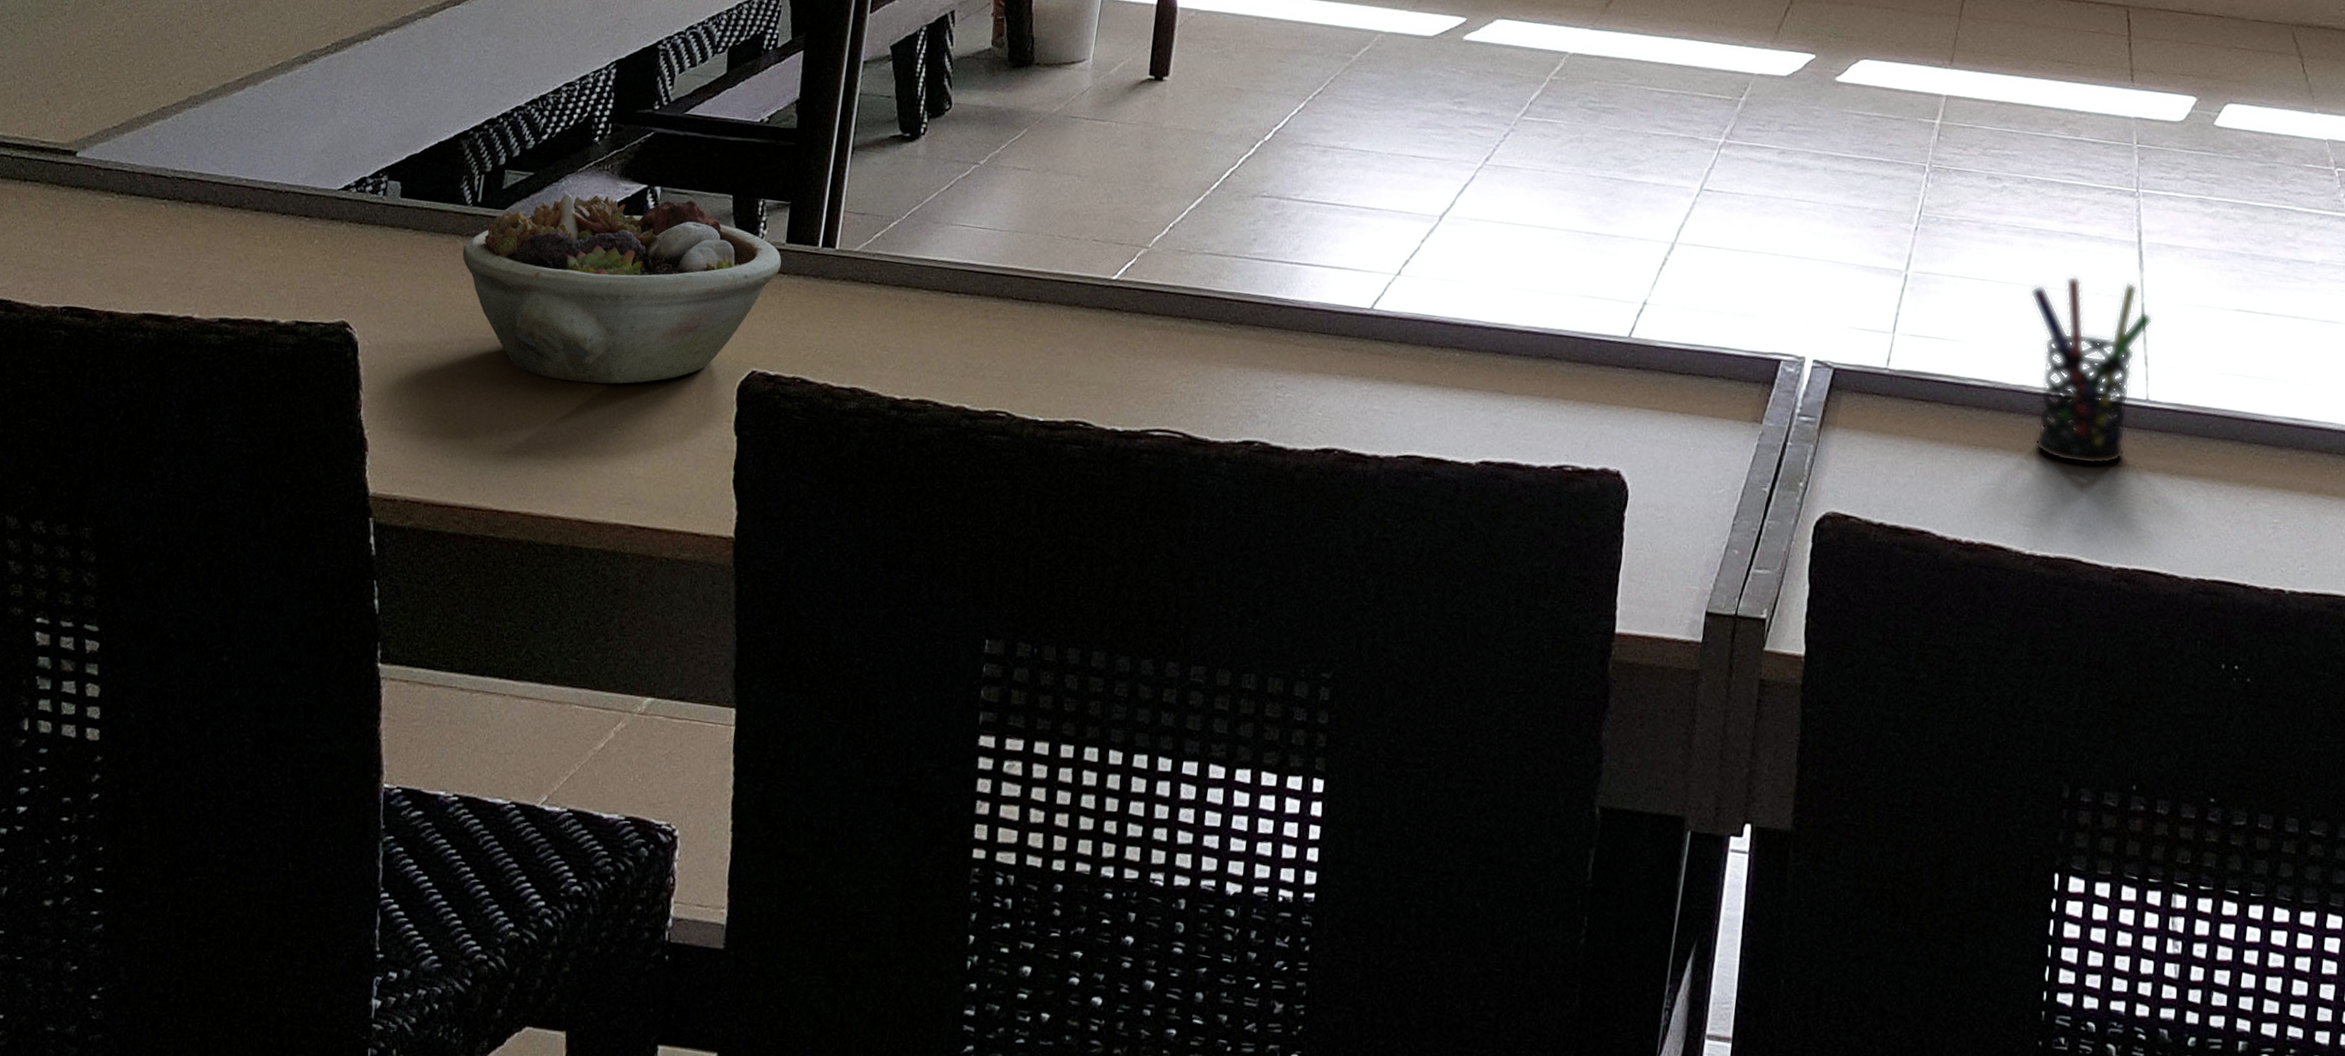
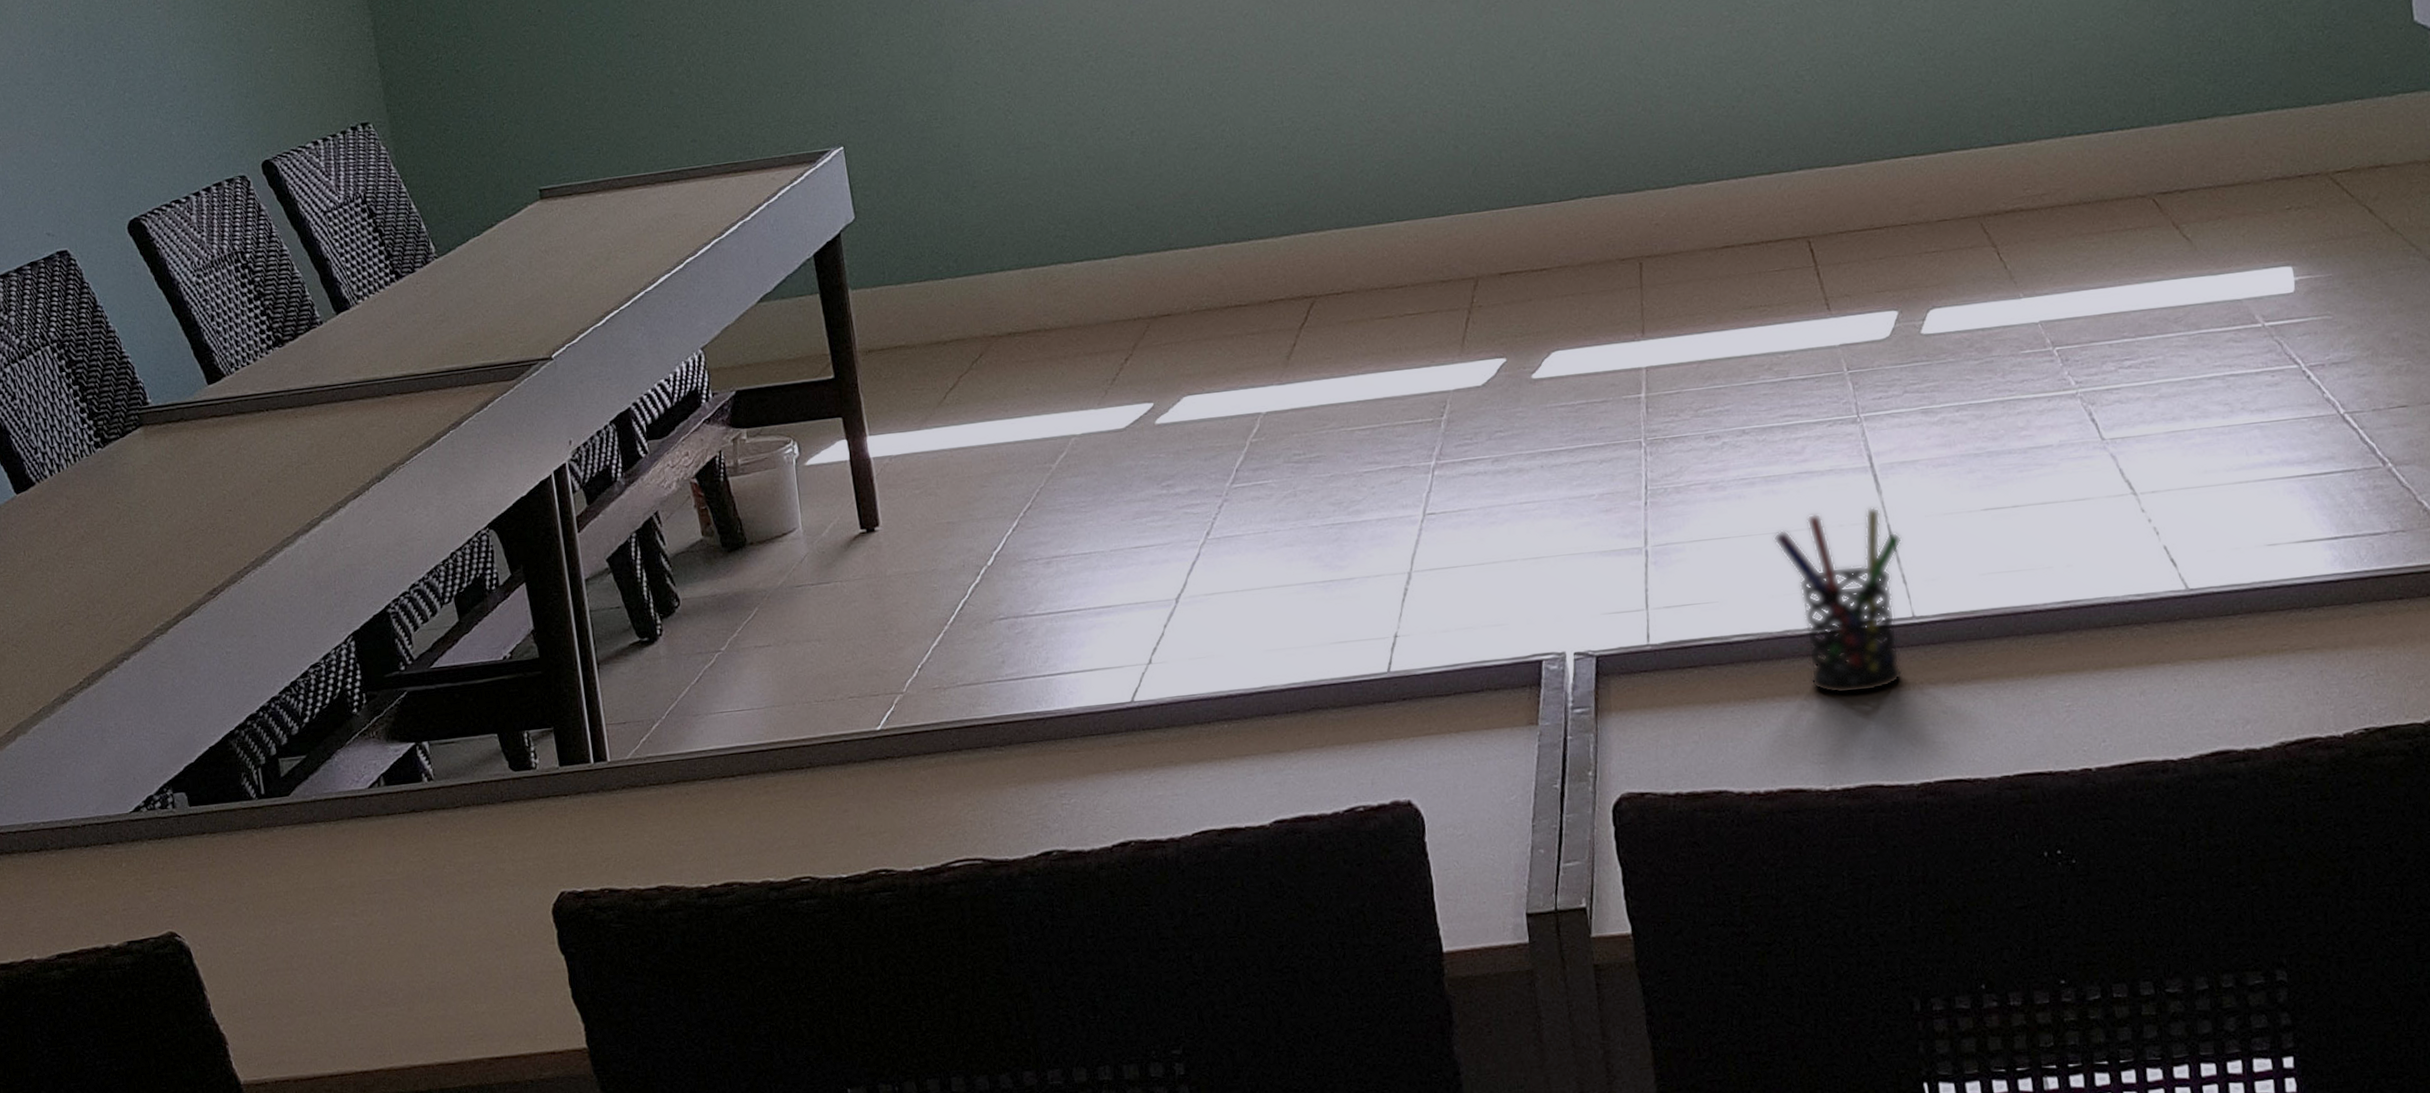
succulent planter: present [462,193,782,384] -> none [261,747,561,941]

